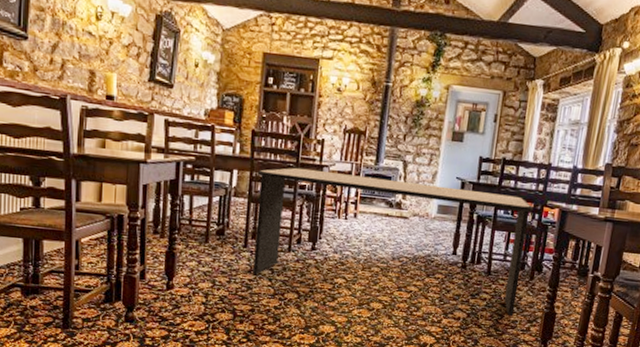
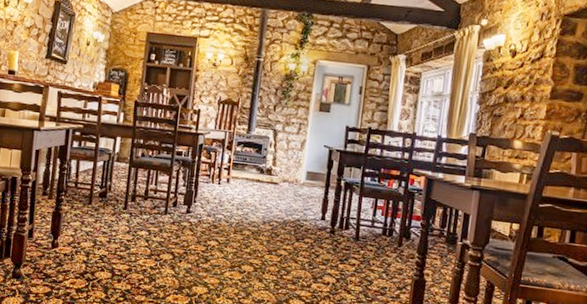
dining table: present [253,167,533,317] -> none [131,135,399,283]

